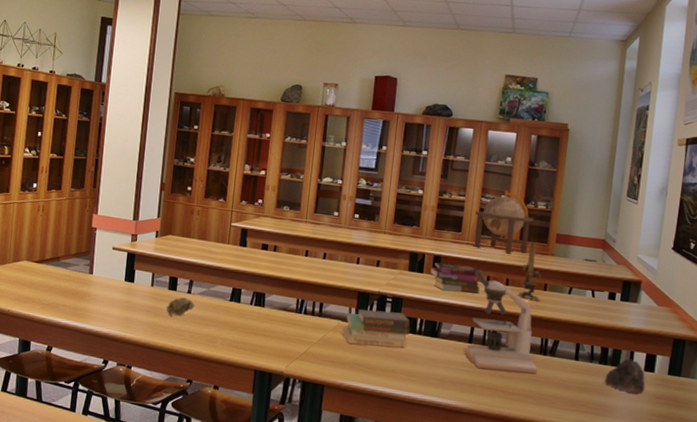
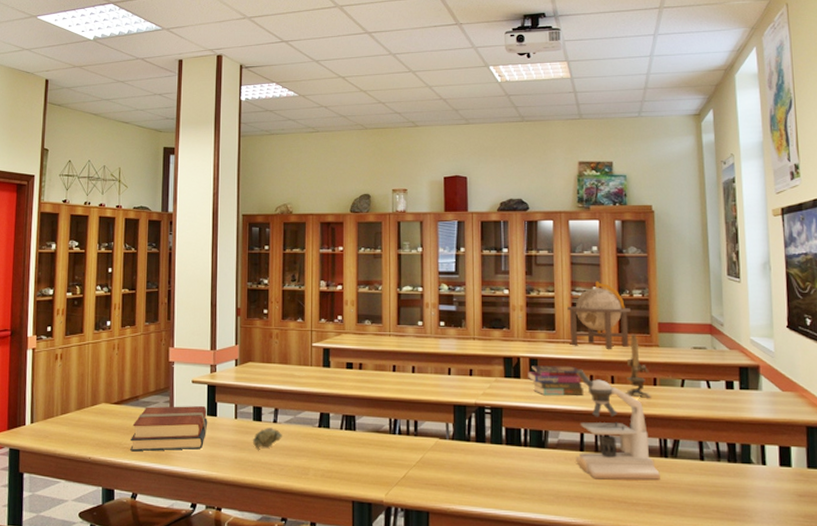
books: none [48,267,125,311] -> present [130,406,208,452]
books: present [341,309,410,348] -> none [440,423,514,464]
crystal cluster: present [605,358,645,393] -> none [737,453,784,492]

